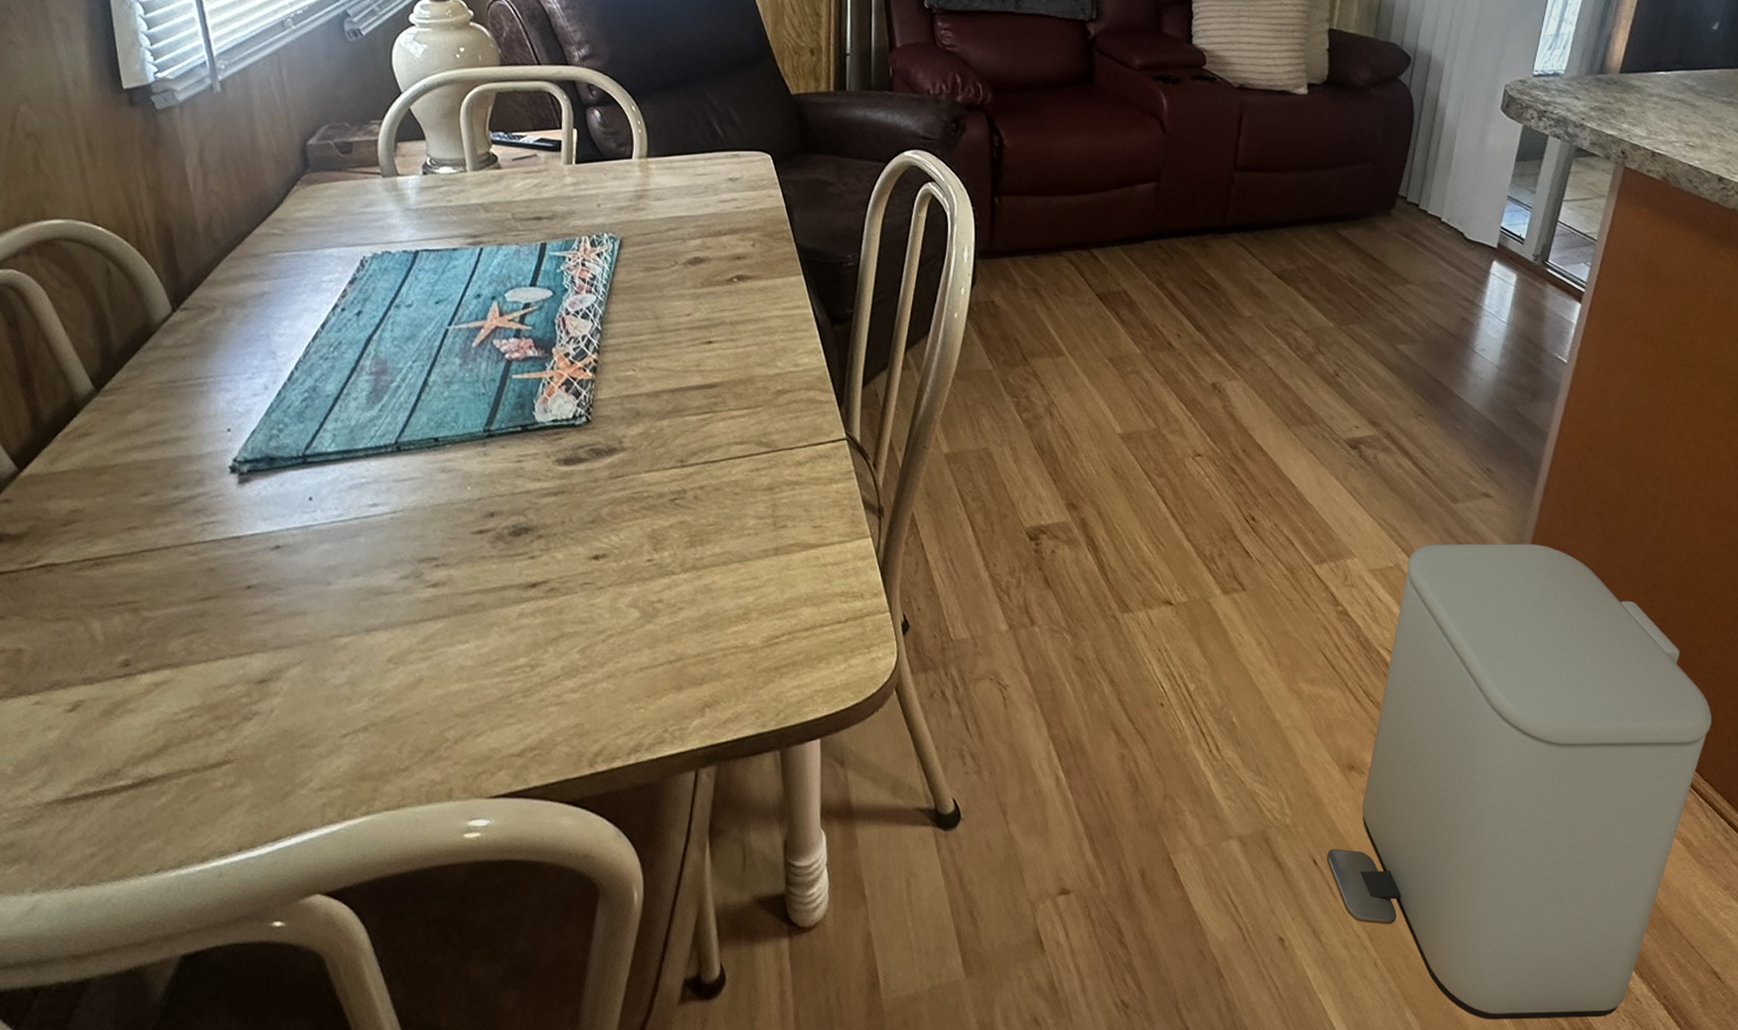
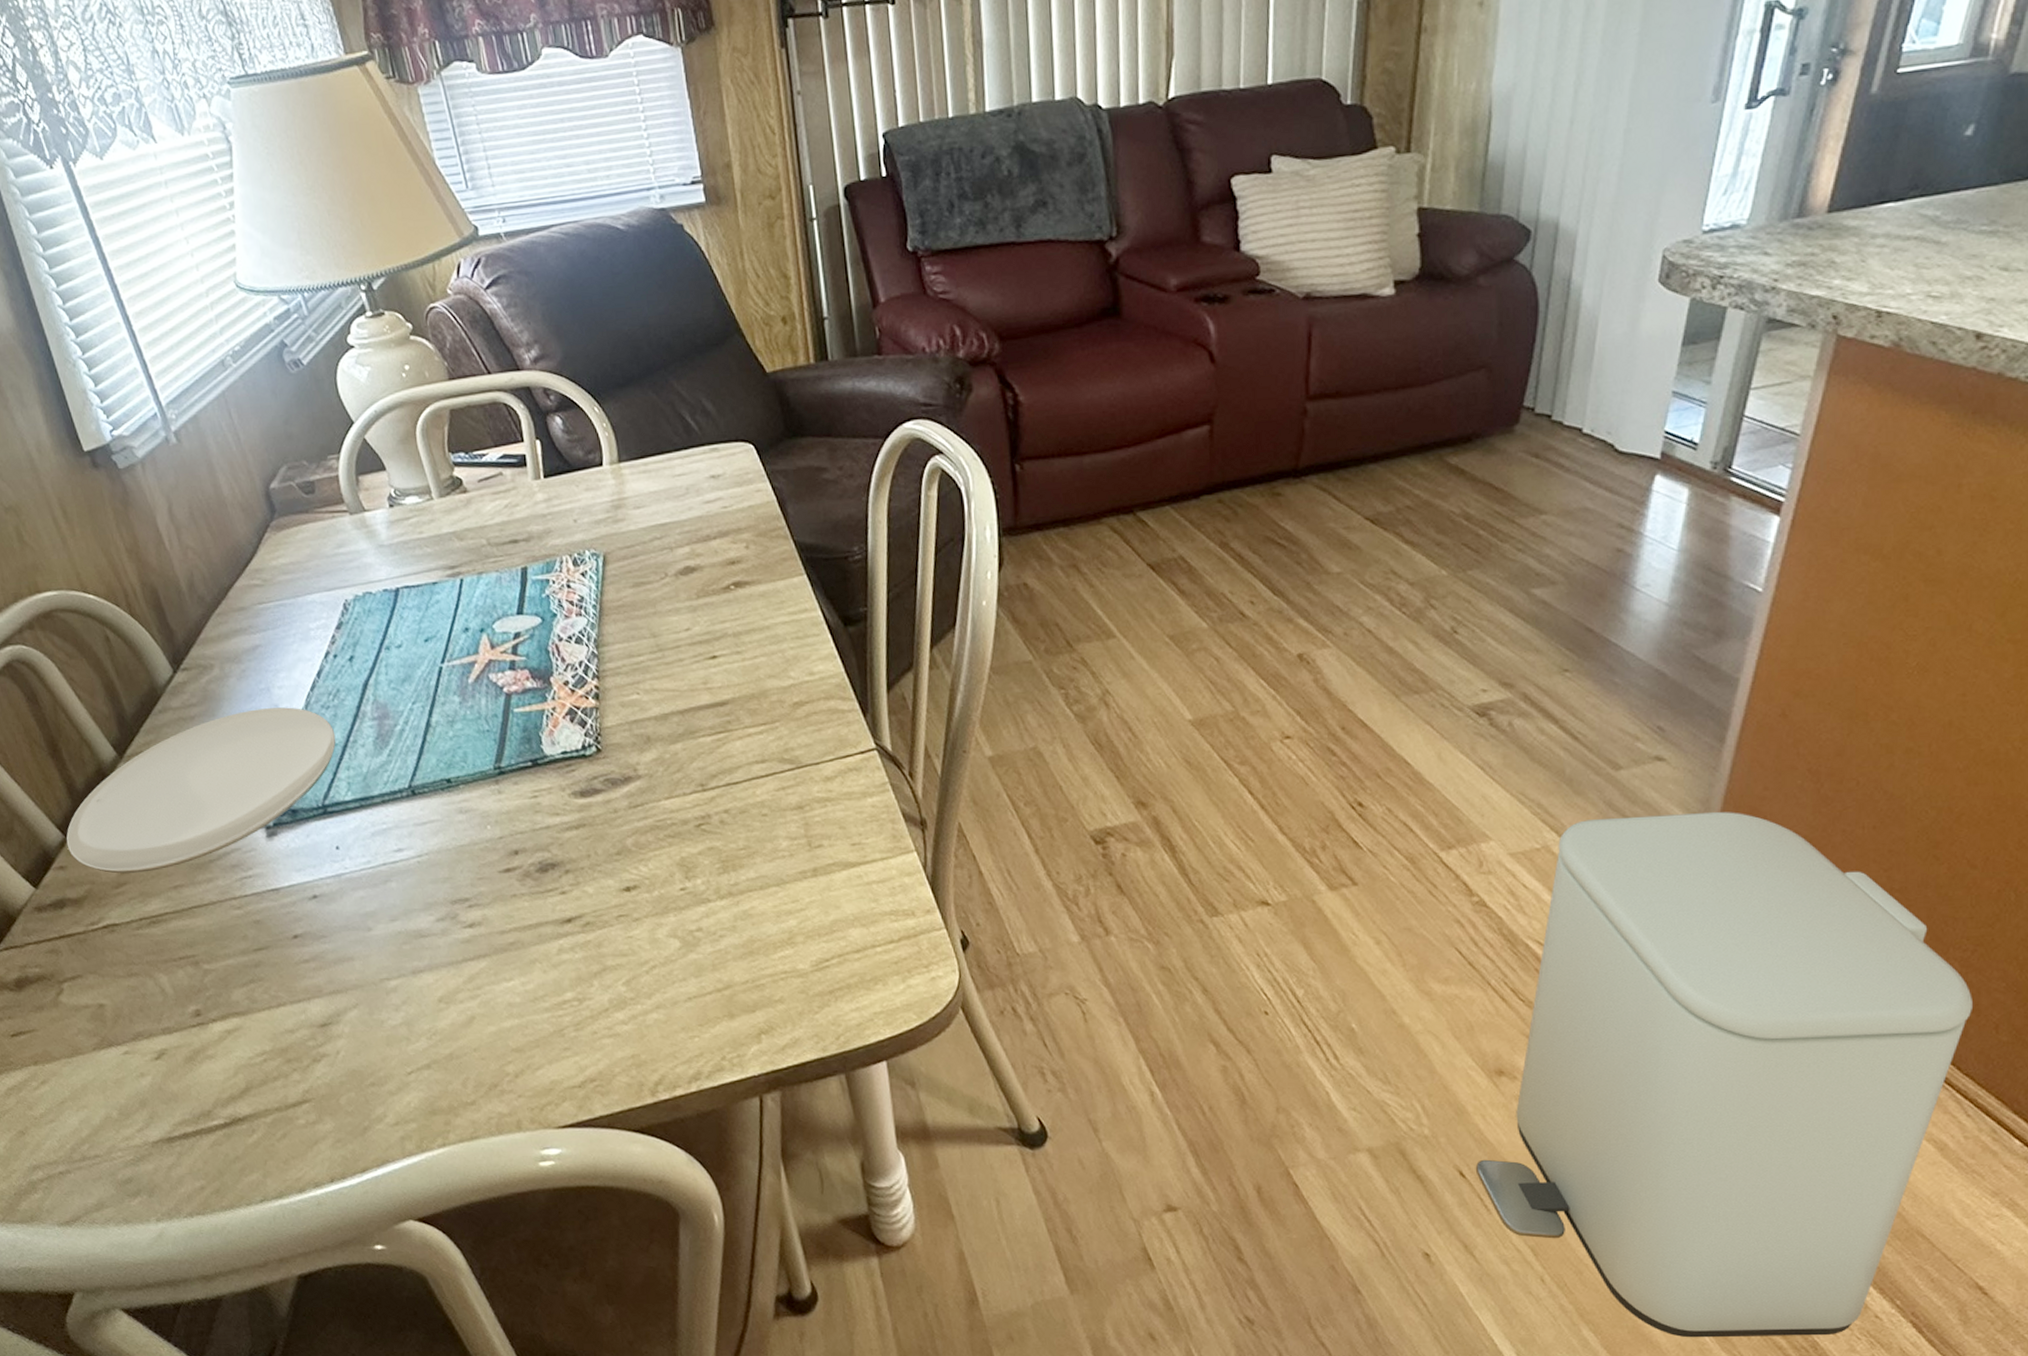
plate: none [18,354,329,511] -> present [66,707,336,874]

